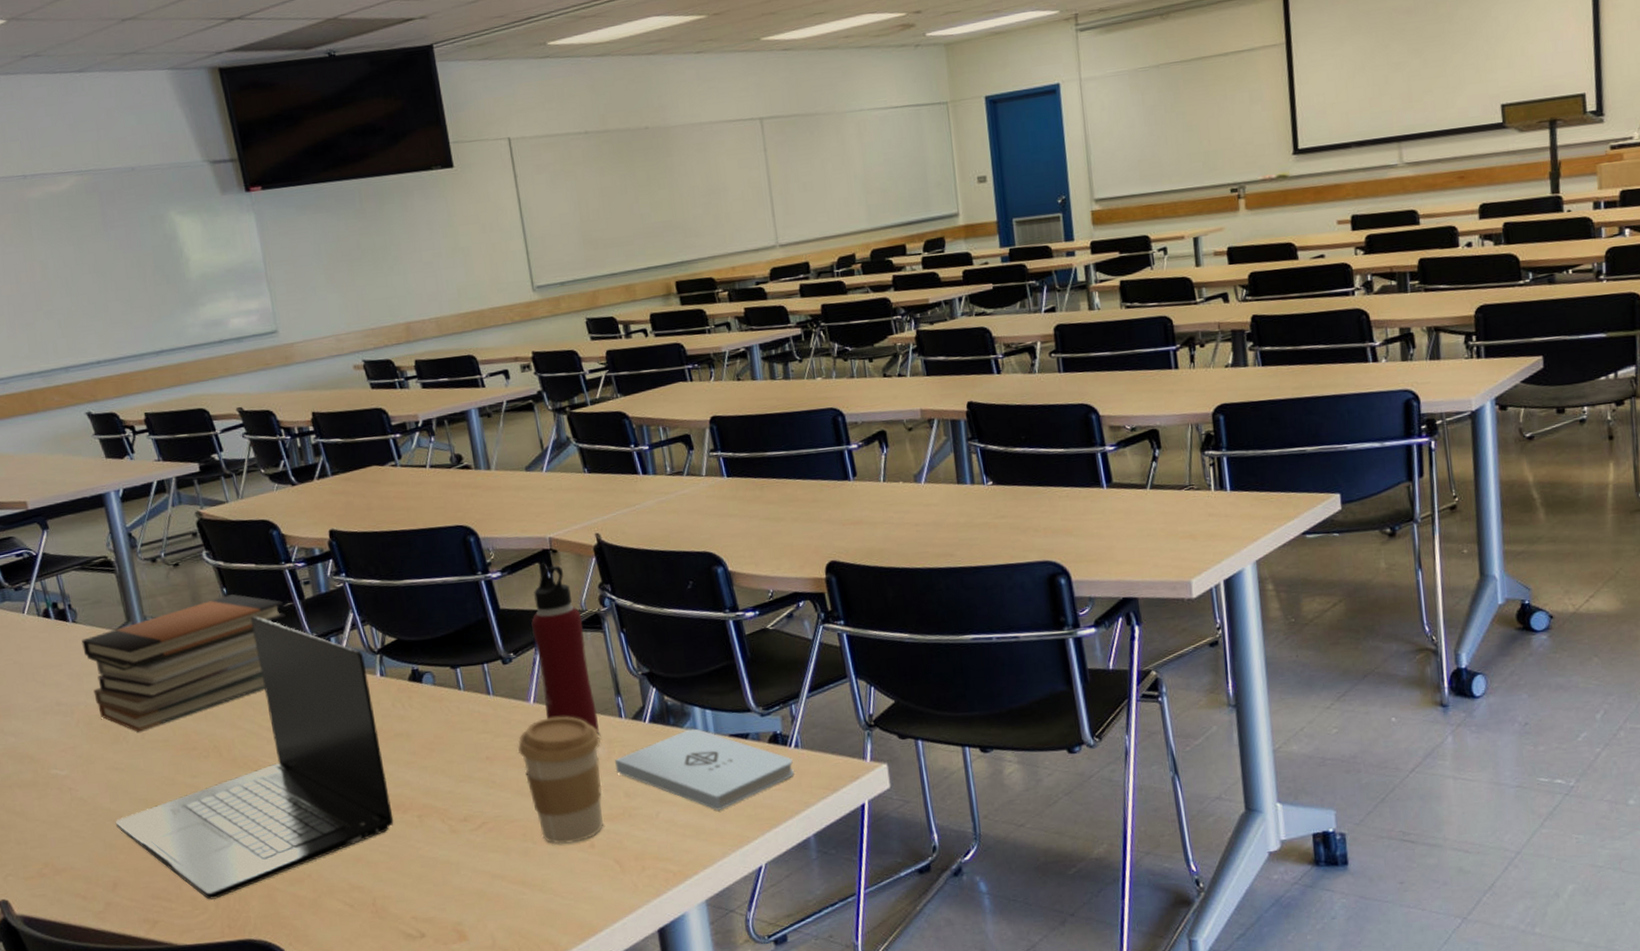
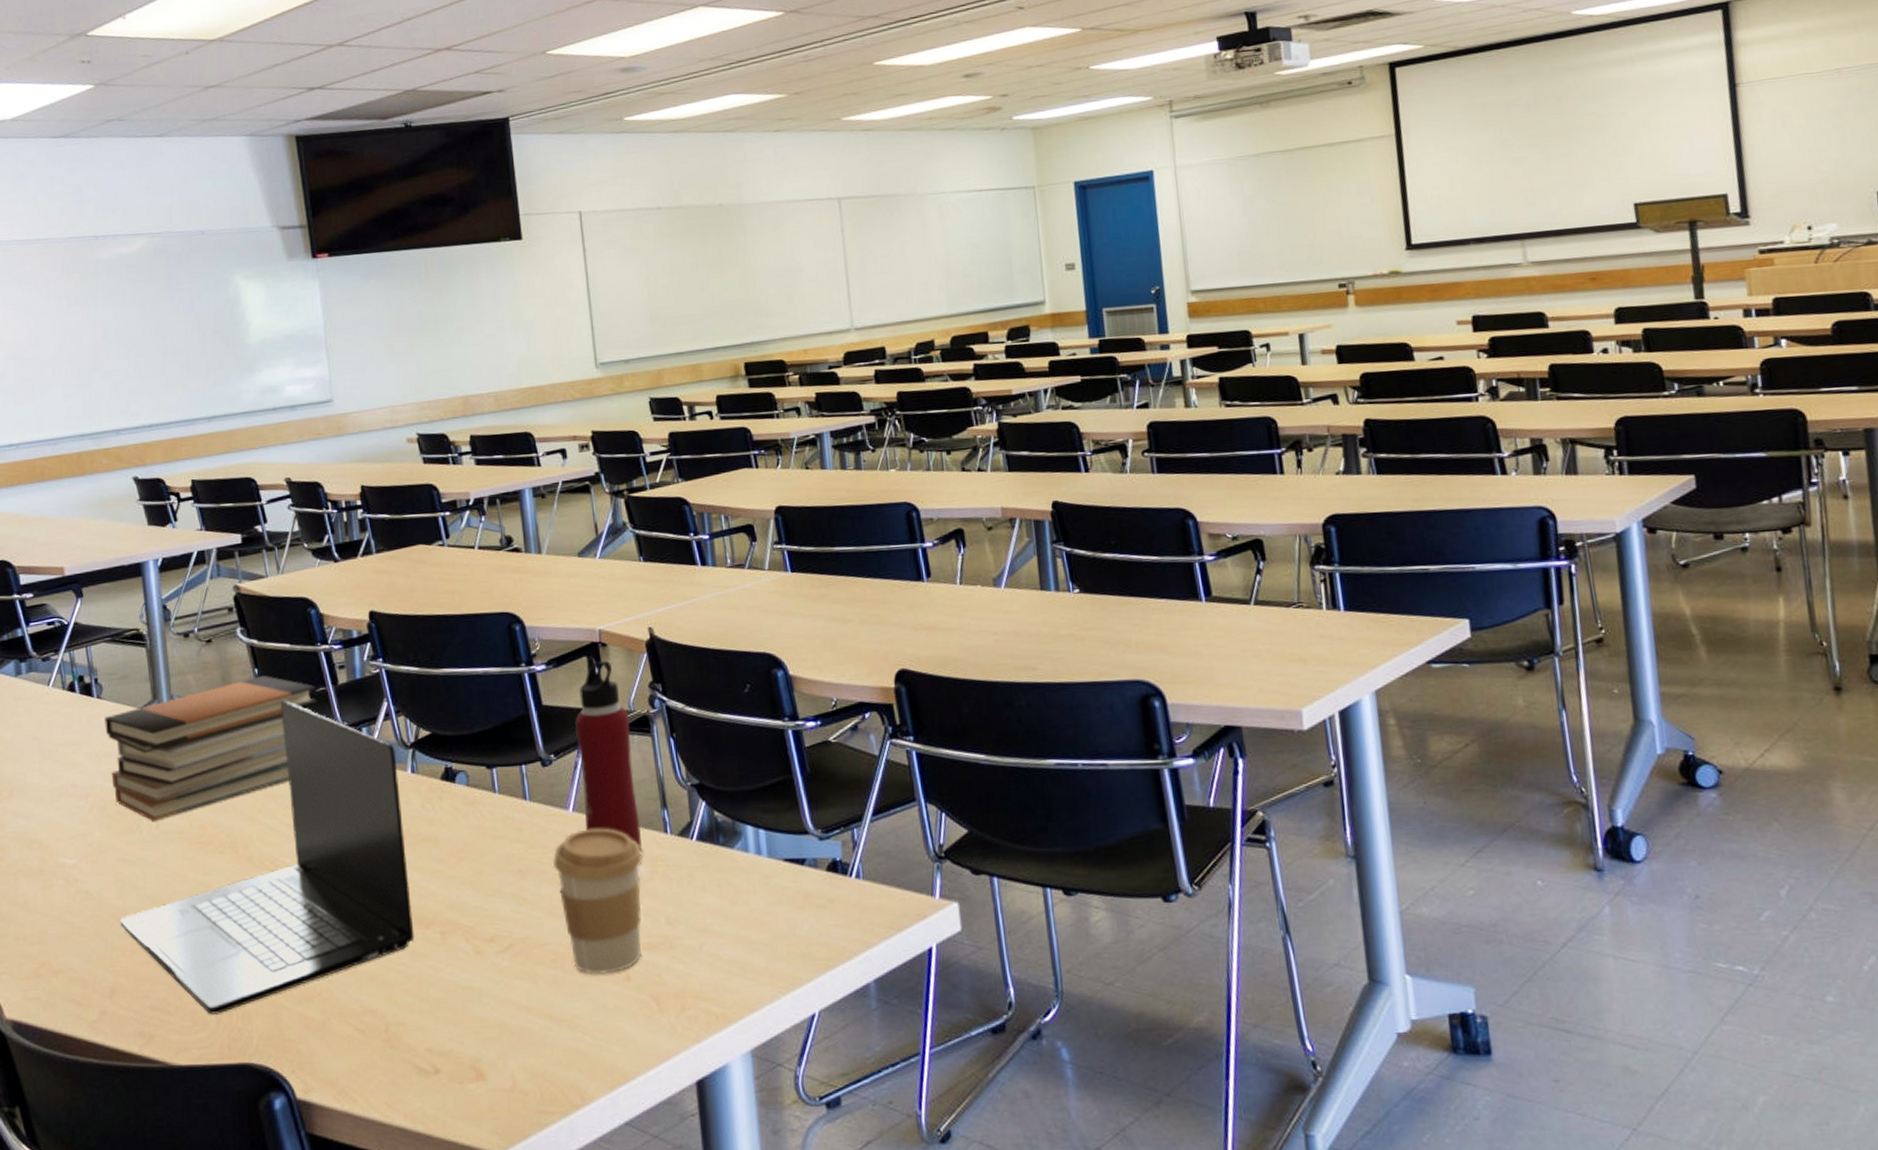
notepad: present [615,728,794,811] -> none [657,850,854,946]

